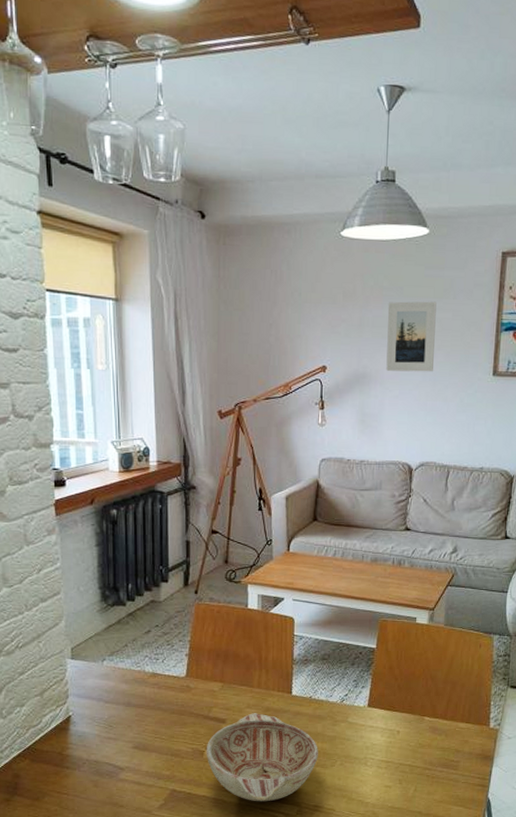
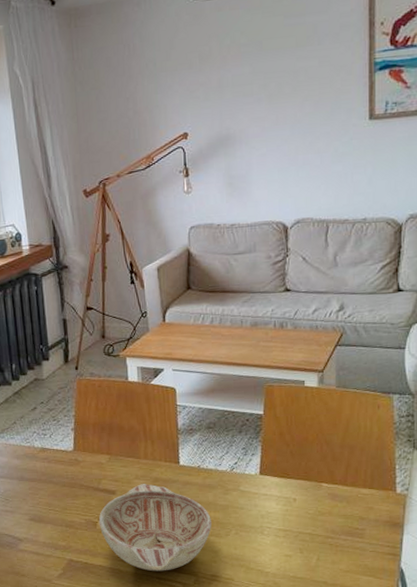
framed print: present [386,301,437,372] -> none [247,50,302,129]

